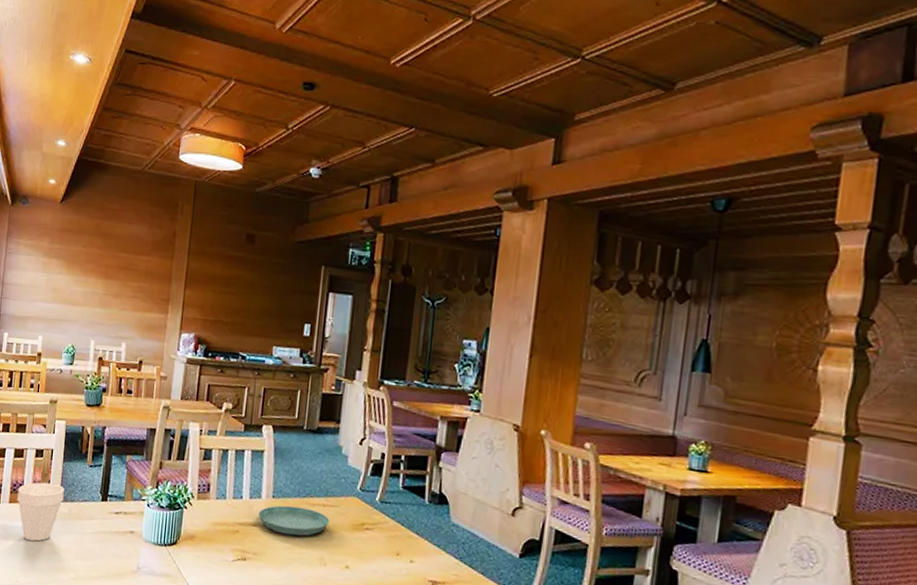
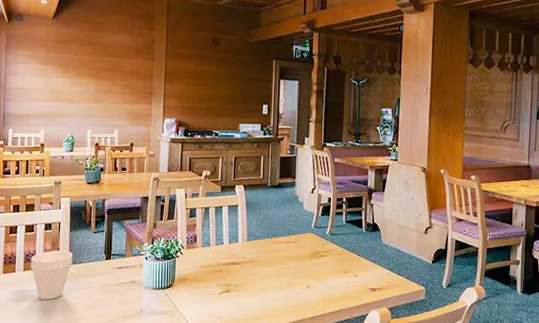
saucer: present [258,505,330,536] -> none [237,245,293,268]

